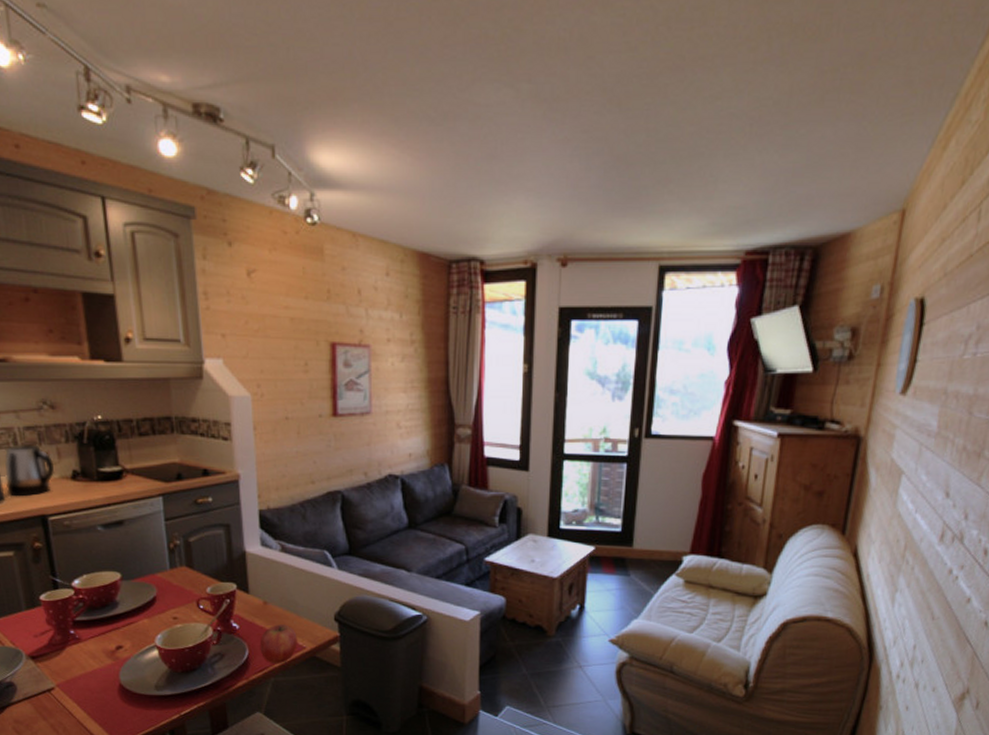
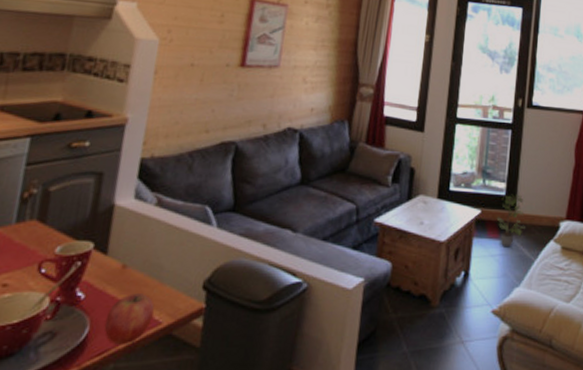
potted plant: none [612,530,645,582] -> present [496,194,526,248]

